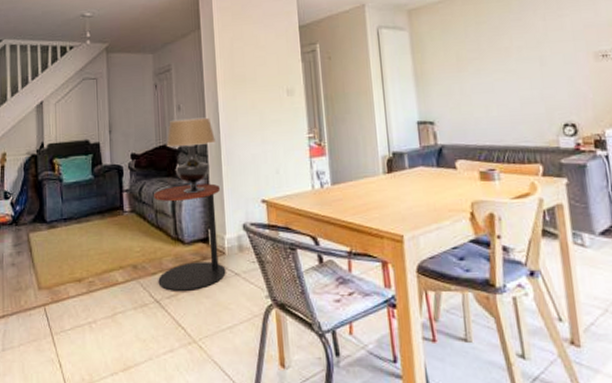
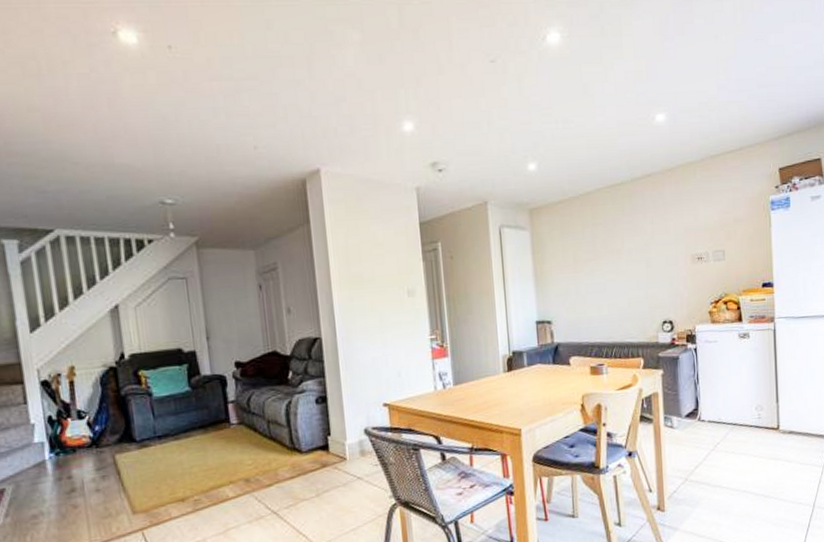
side table: present [154,183,226,291] -> none [265,389,348,501]
table lamp: present [166,117,215,193] -> none [276,320,332,401]

